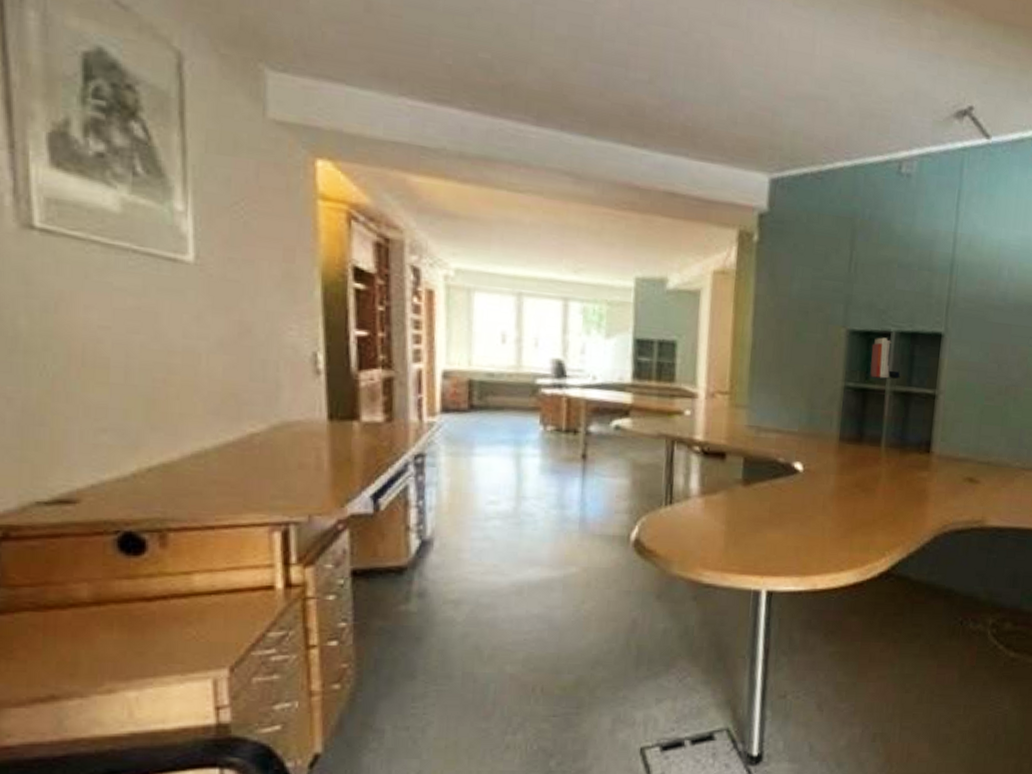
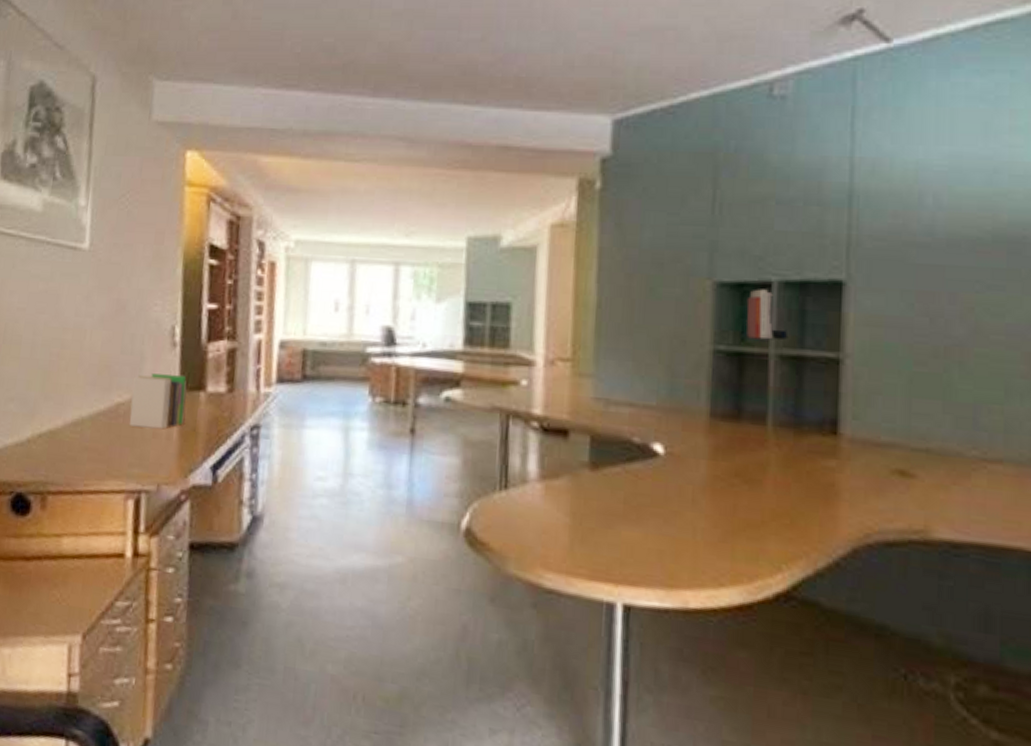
books: none [267,402,338,460] -> present [129,373,188,430]

